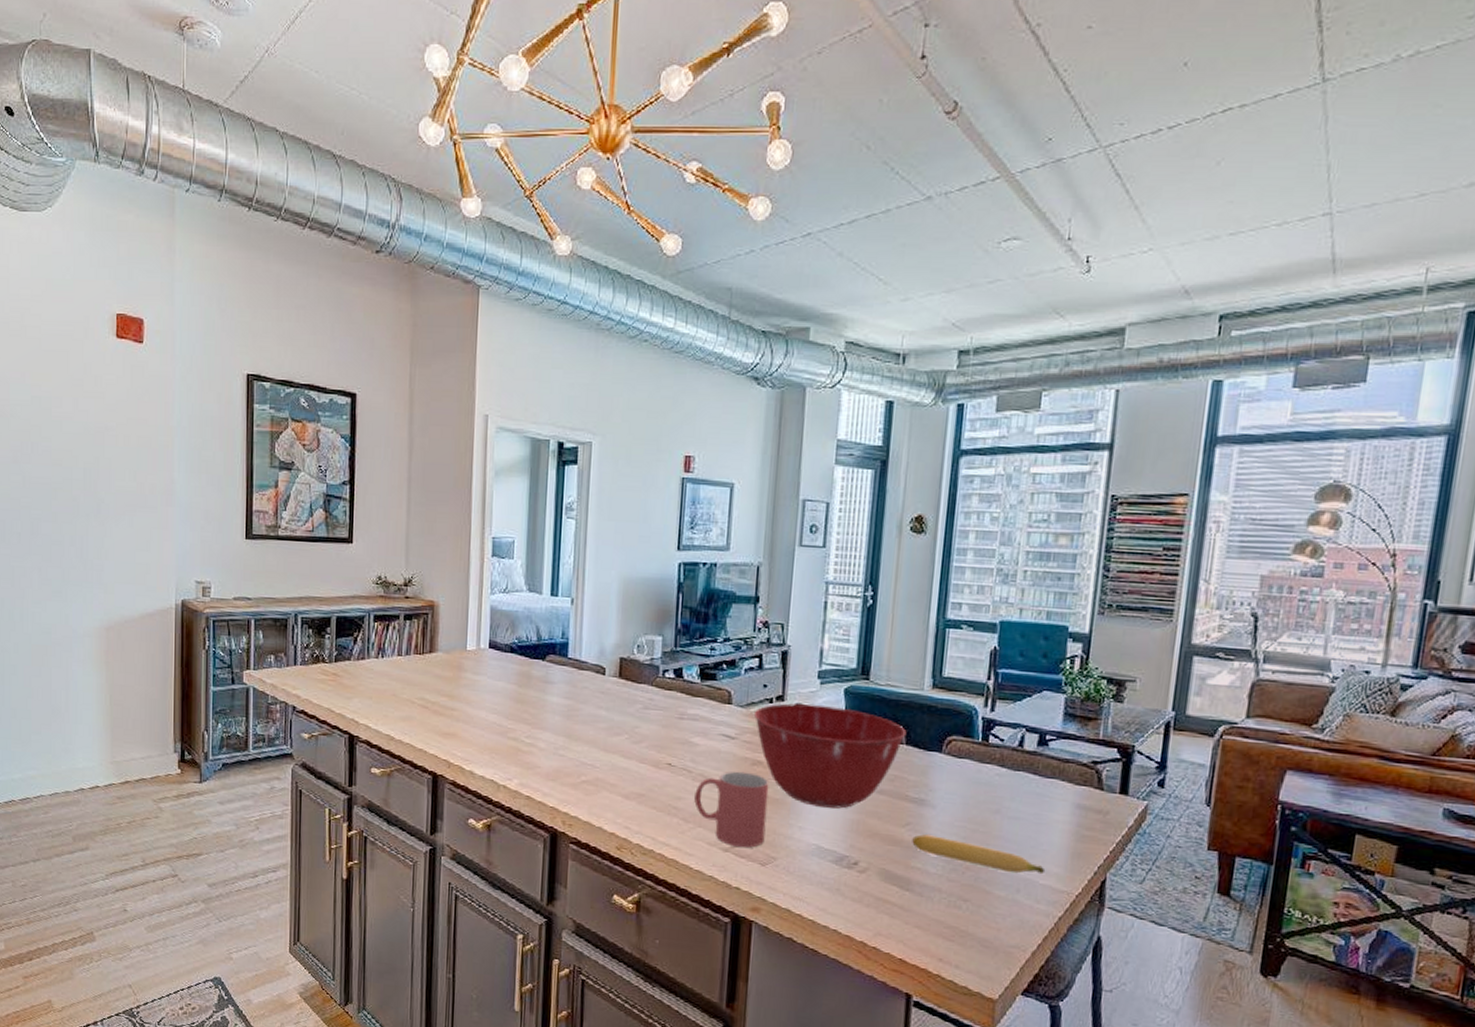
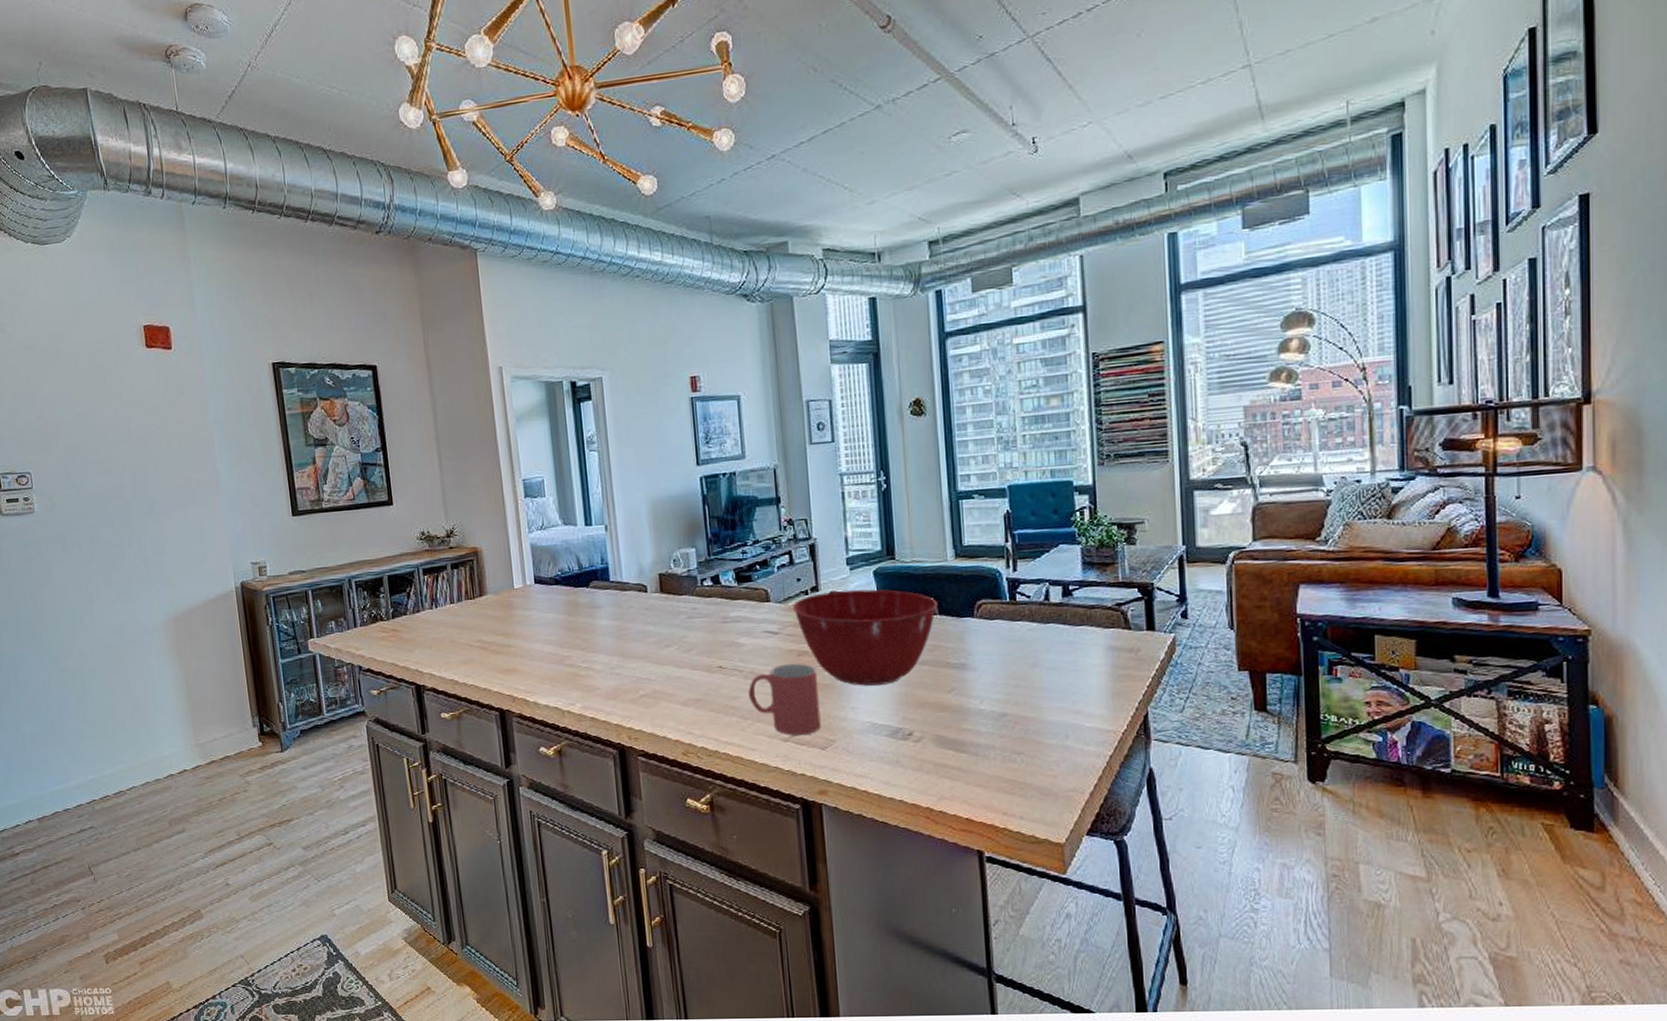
banana: present [912,834,1046,875] -> none [960,696,1090,721]

